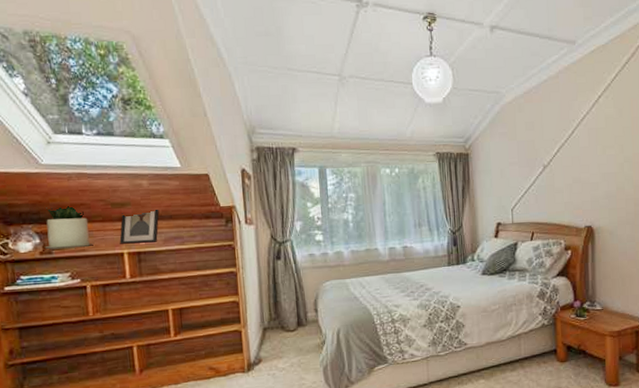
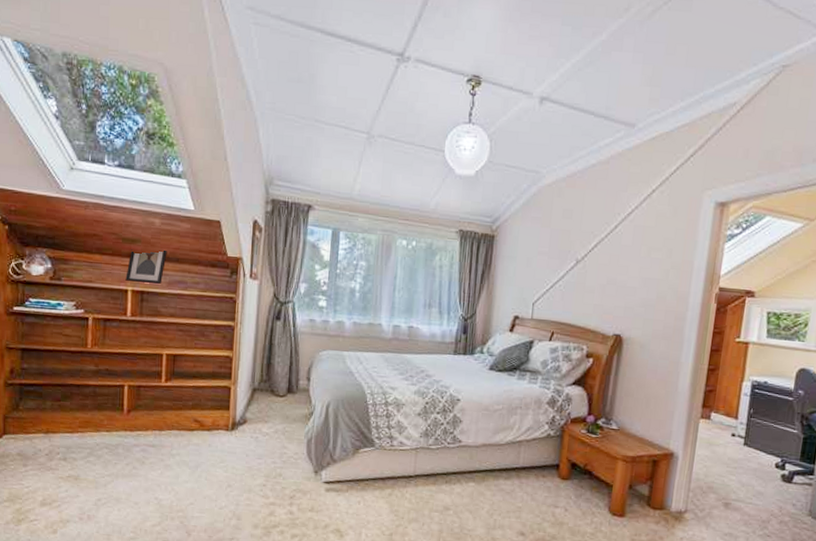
planter: present [44,206,94,250] -> none [54,233,100,279]

